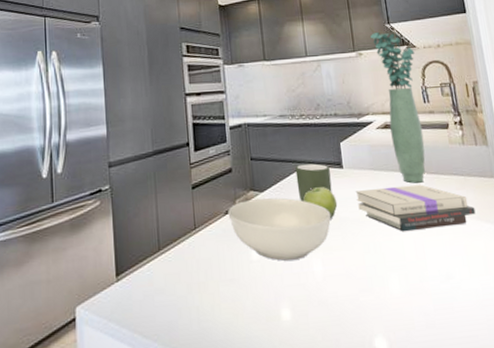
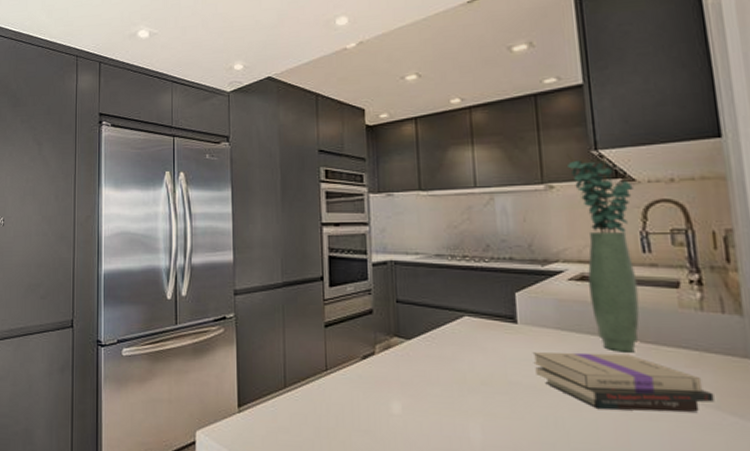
bowl: present [228,198,332,261] -> none [365,347,498,421]
mug: present [295,163,332,202] -> none [452,313,501,357]
fruit: present [303,187,338,218] -> none [461,340,507,380]

